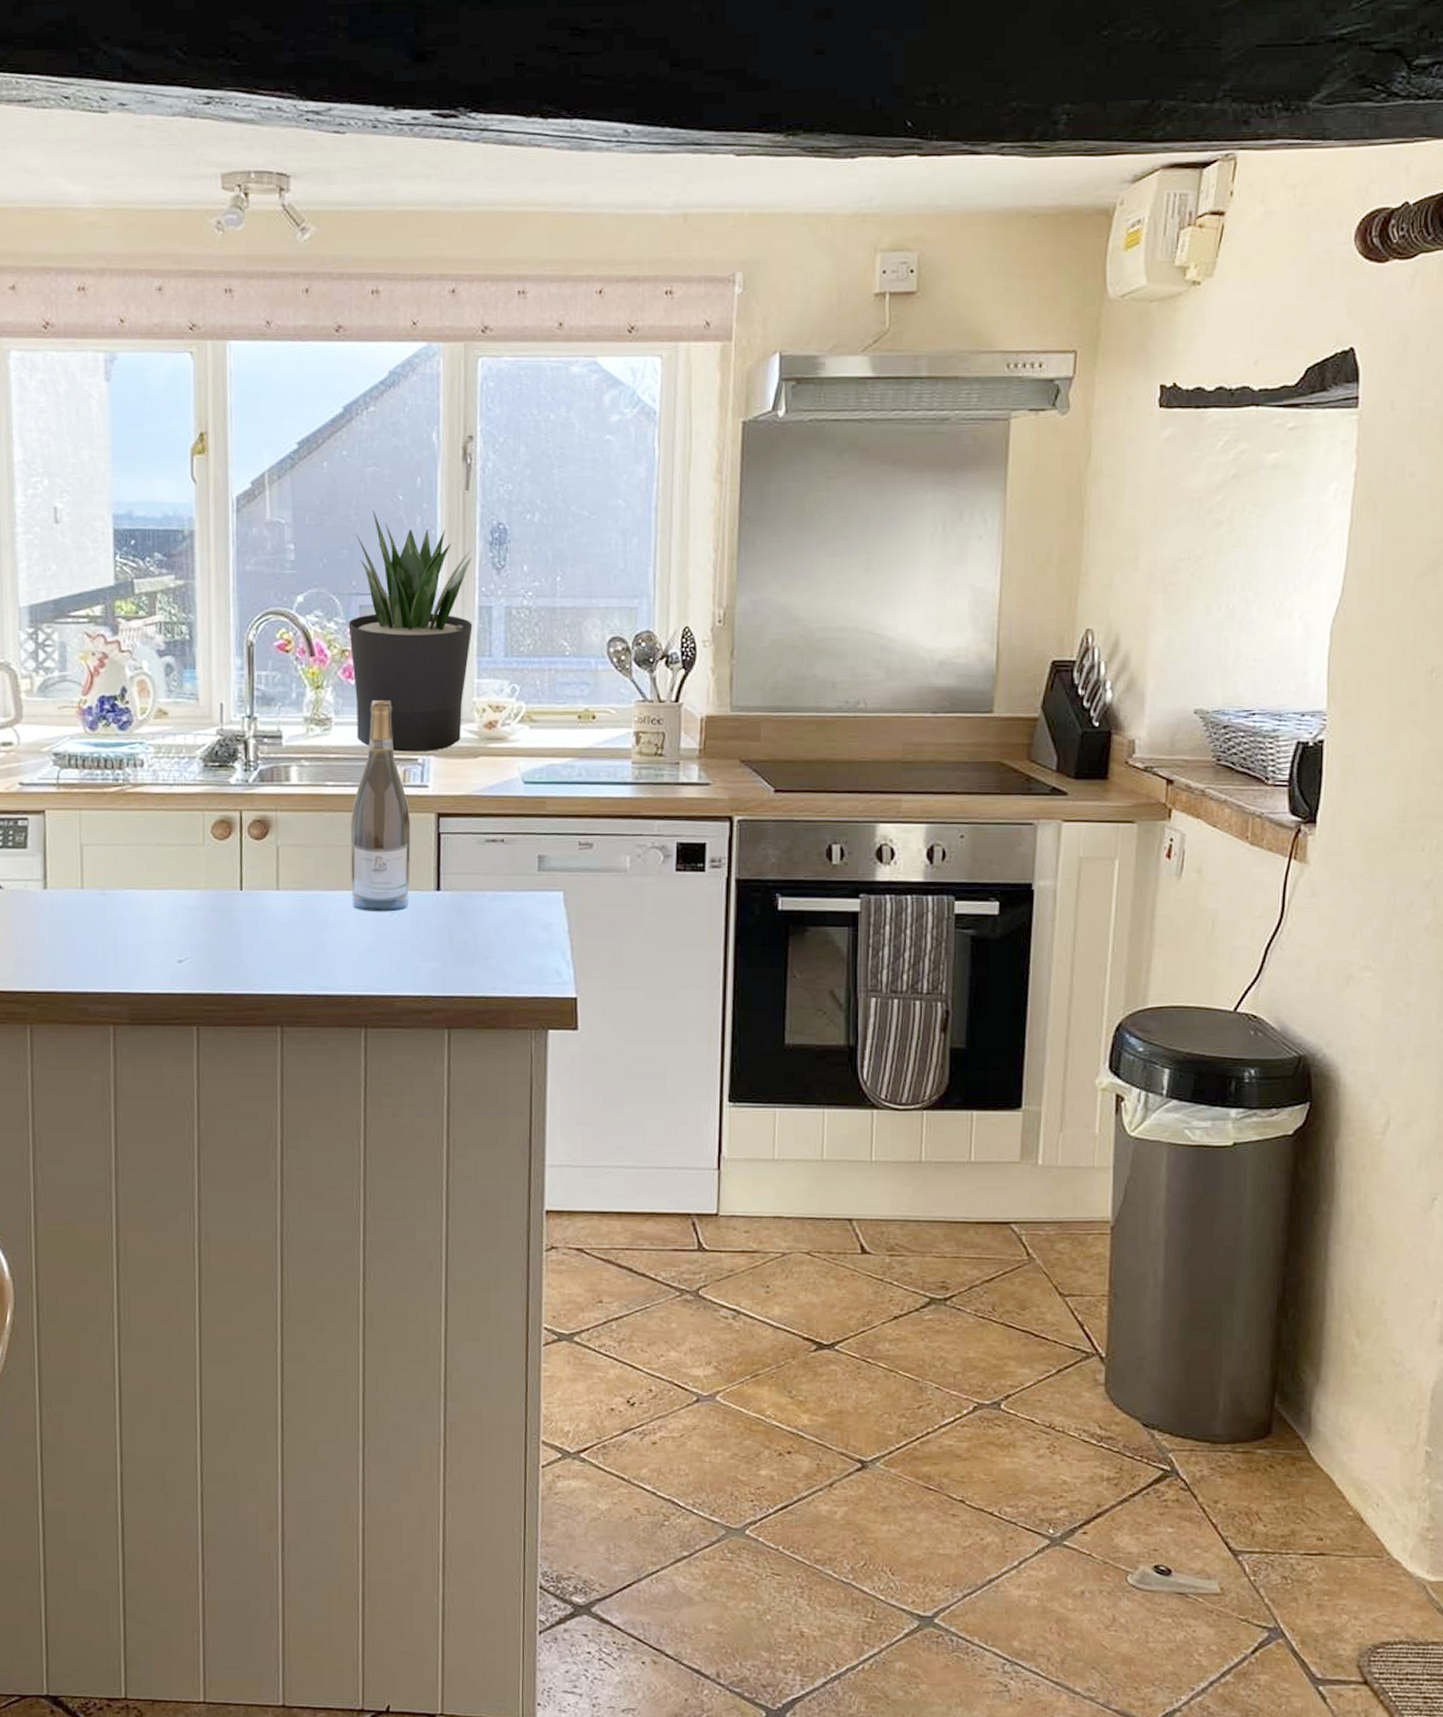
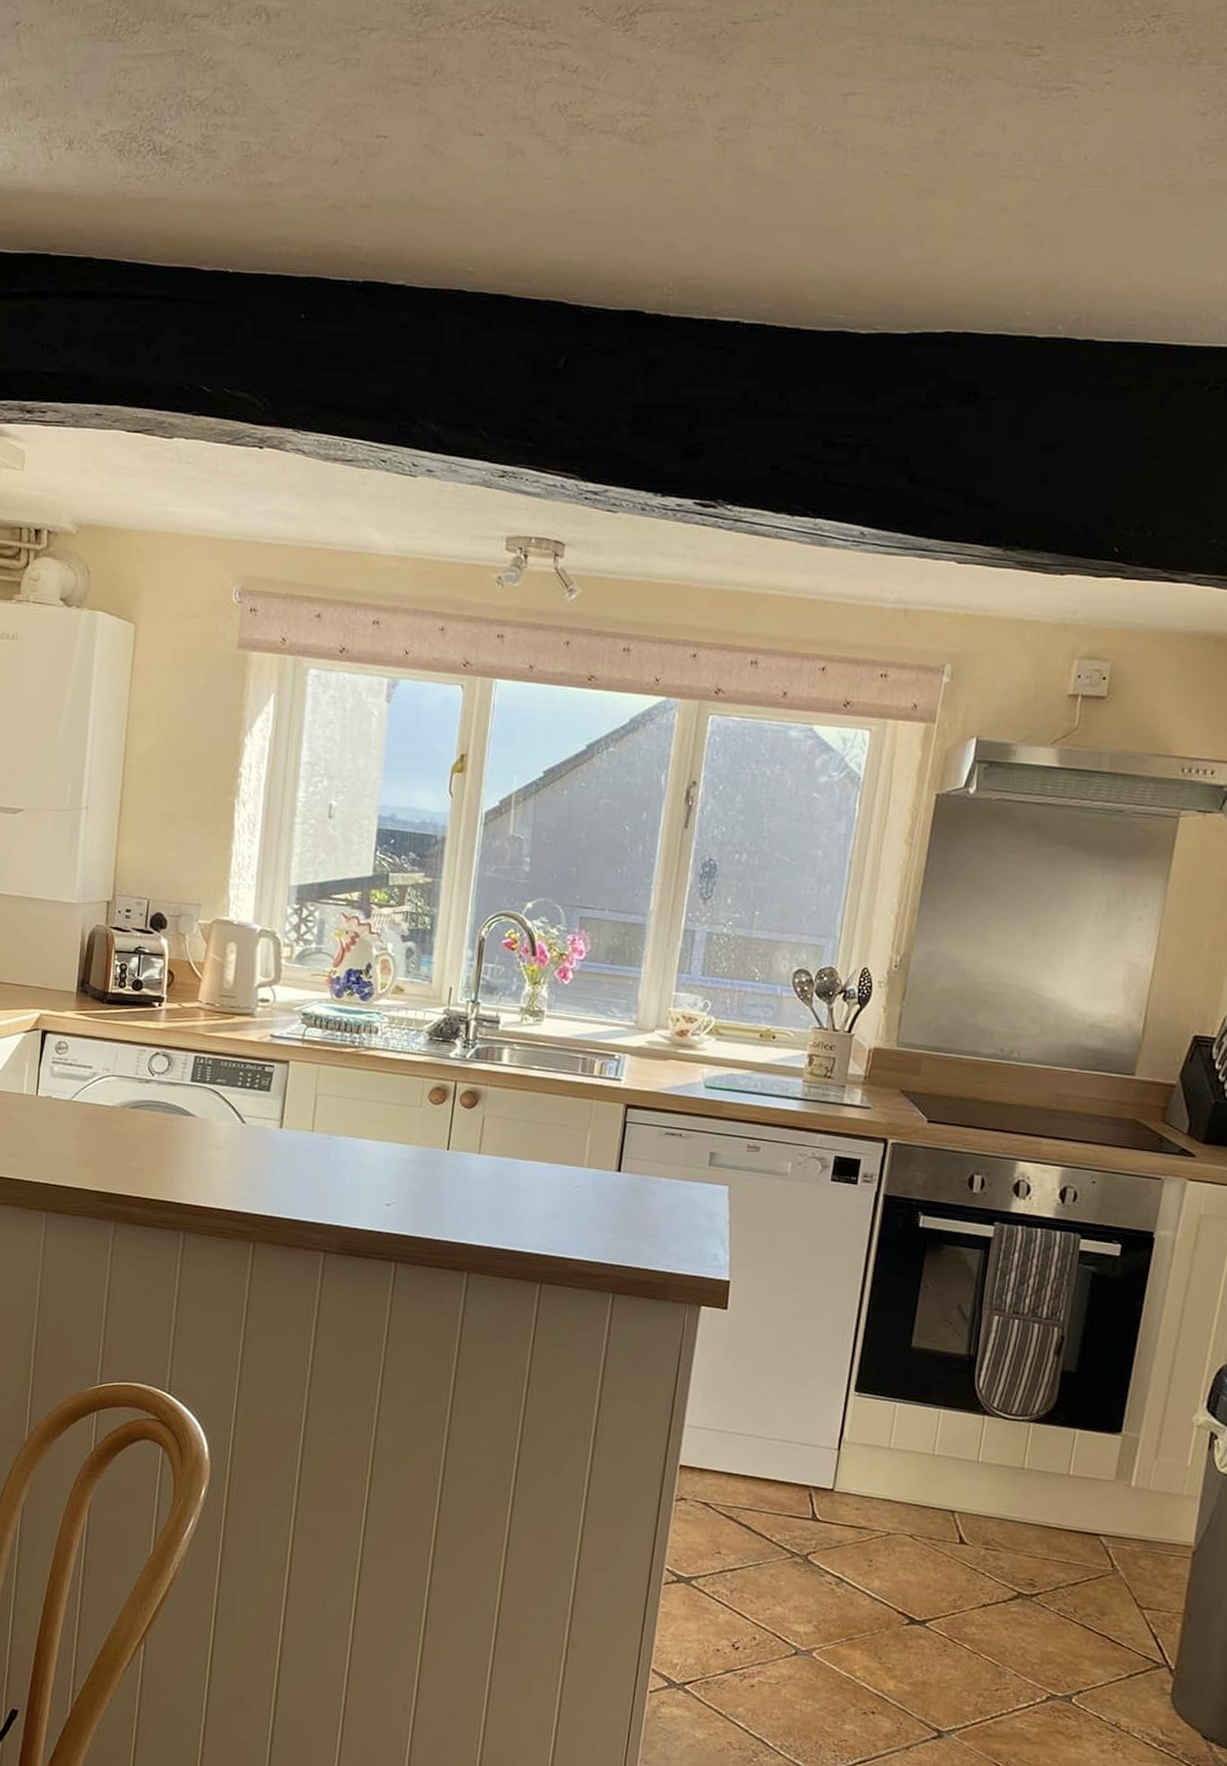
planter: present [348,510,473,752] -> none [564,836,685,1050]
wine bottle: present [350,699,411,912] -> none [542,999,602,1186]

